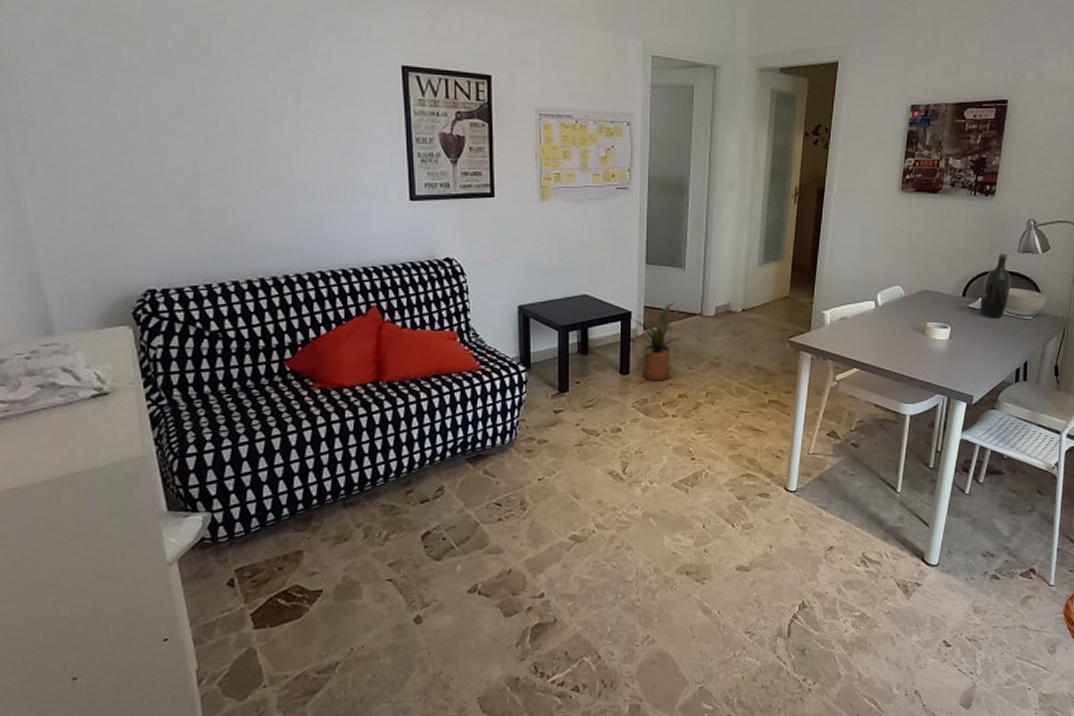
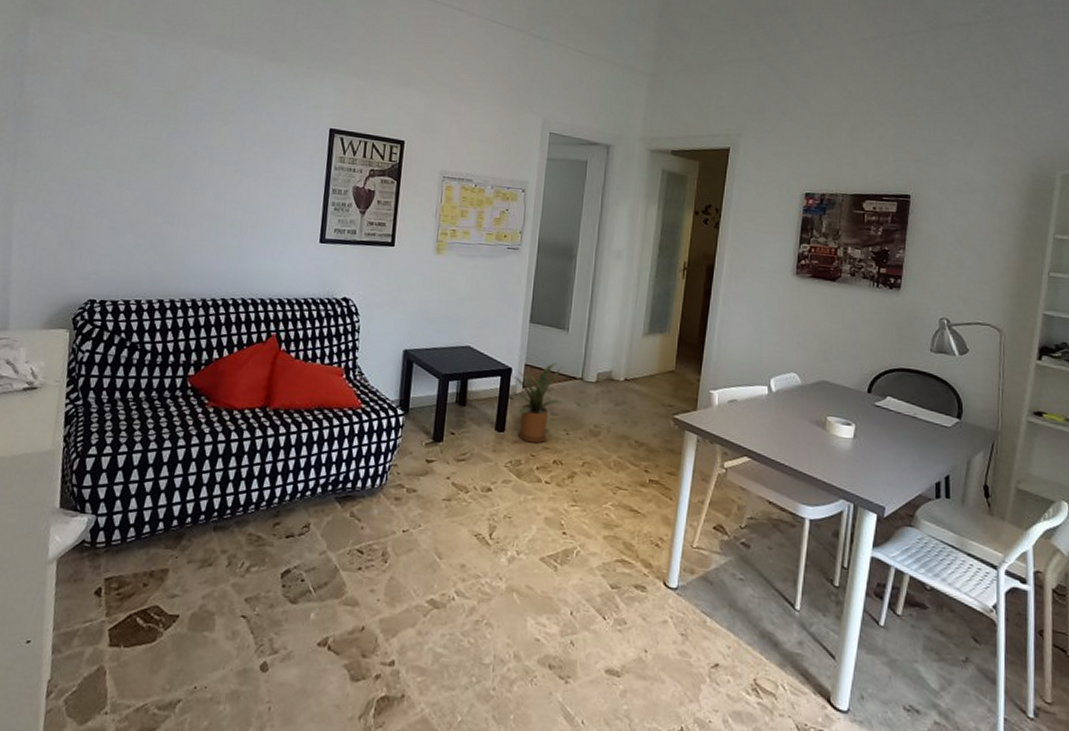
wine bottle: present [979,253,1012,319] -> none [888,350,925,422]
bowl: present [1005,287,1049,317] -> none [919,389,971,424]

